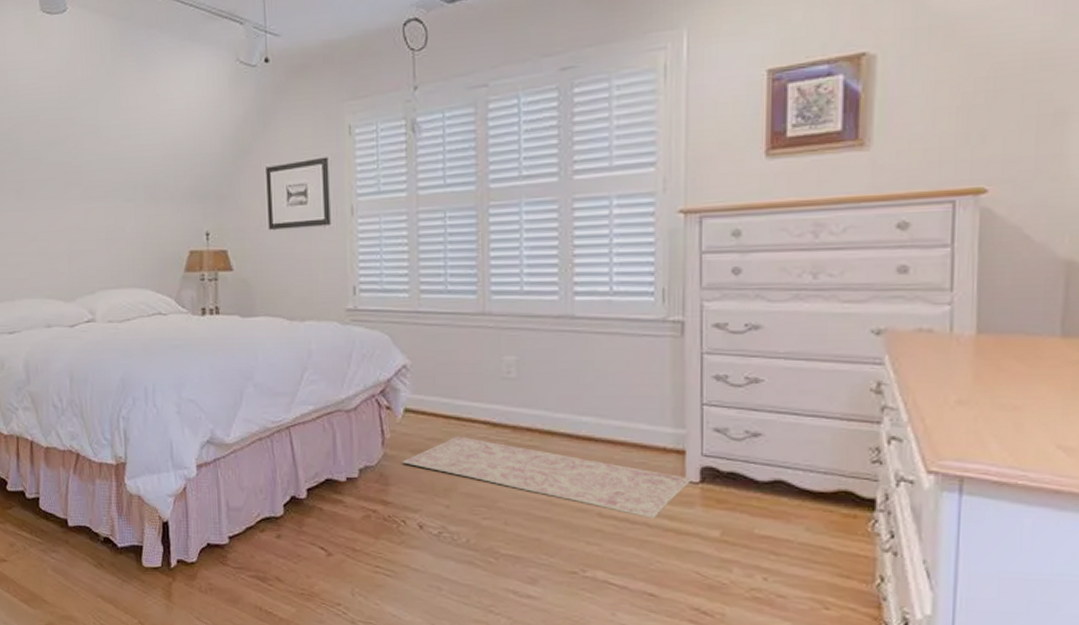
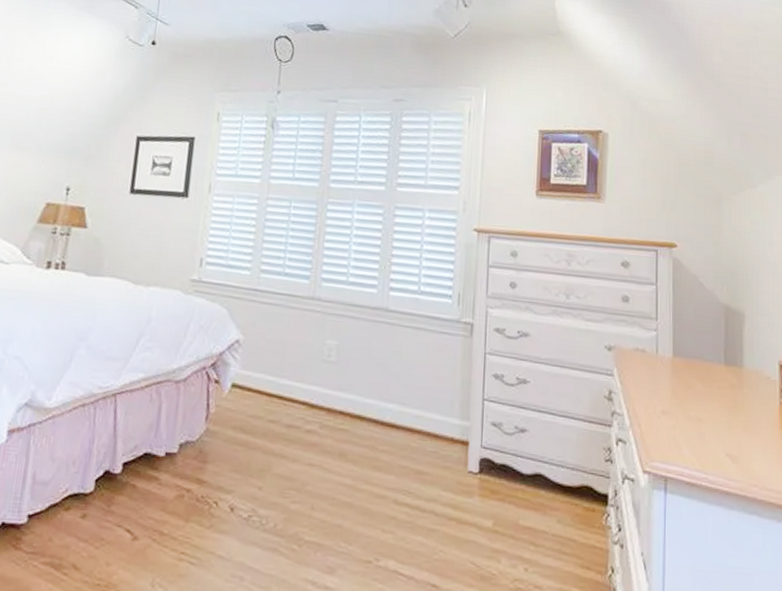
rug: present [402,436,693,518] -> none [223,415,473,507]

